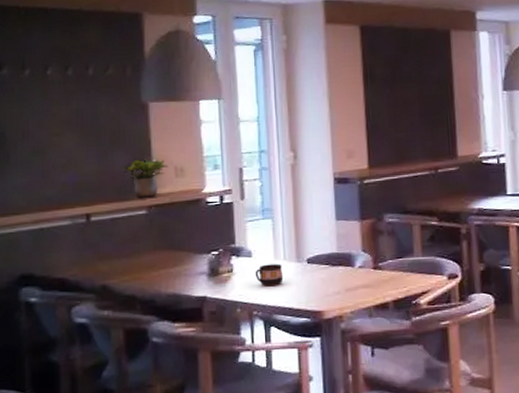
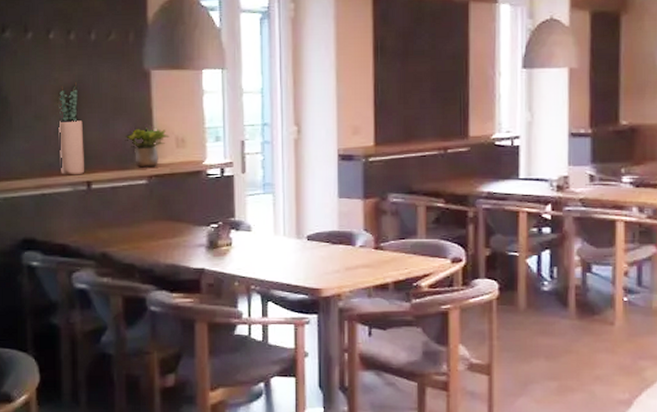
vase: none [56,115,84,209] -> present [58,81,85,176]
cup: present [255,263,284,287] -> none [254,239,283,262]

